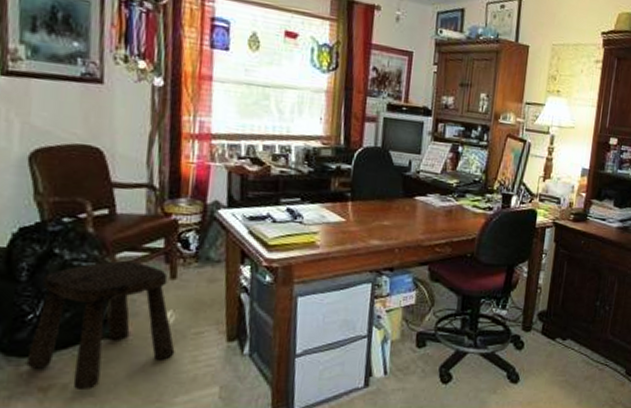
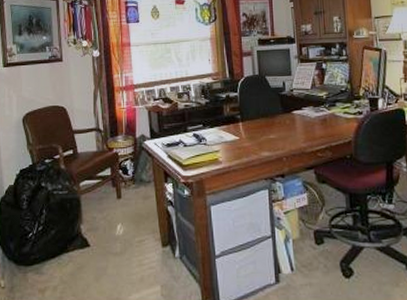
stool: present [26,260,175,391] -> none [30,187,126,291]

